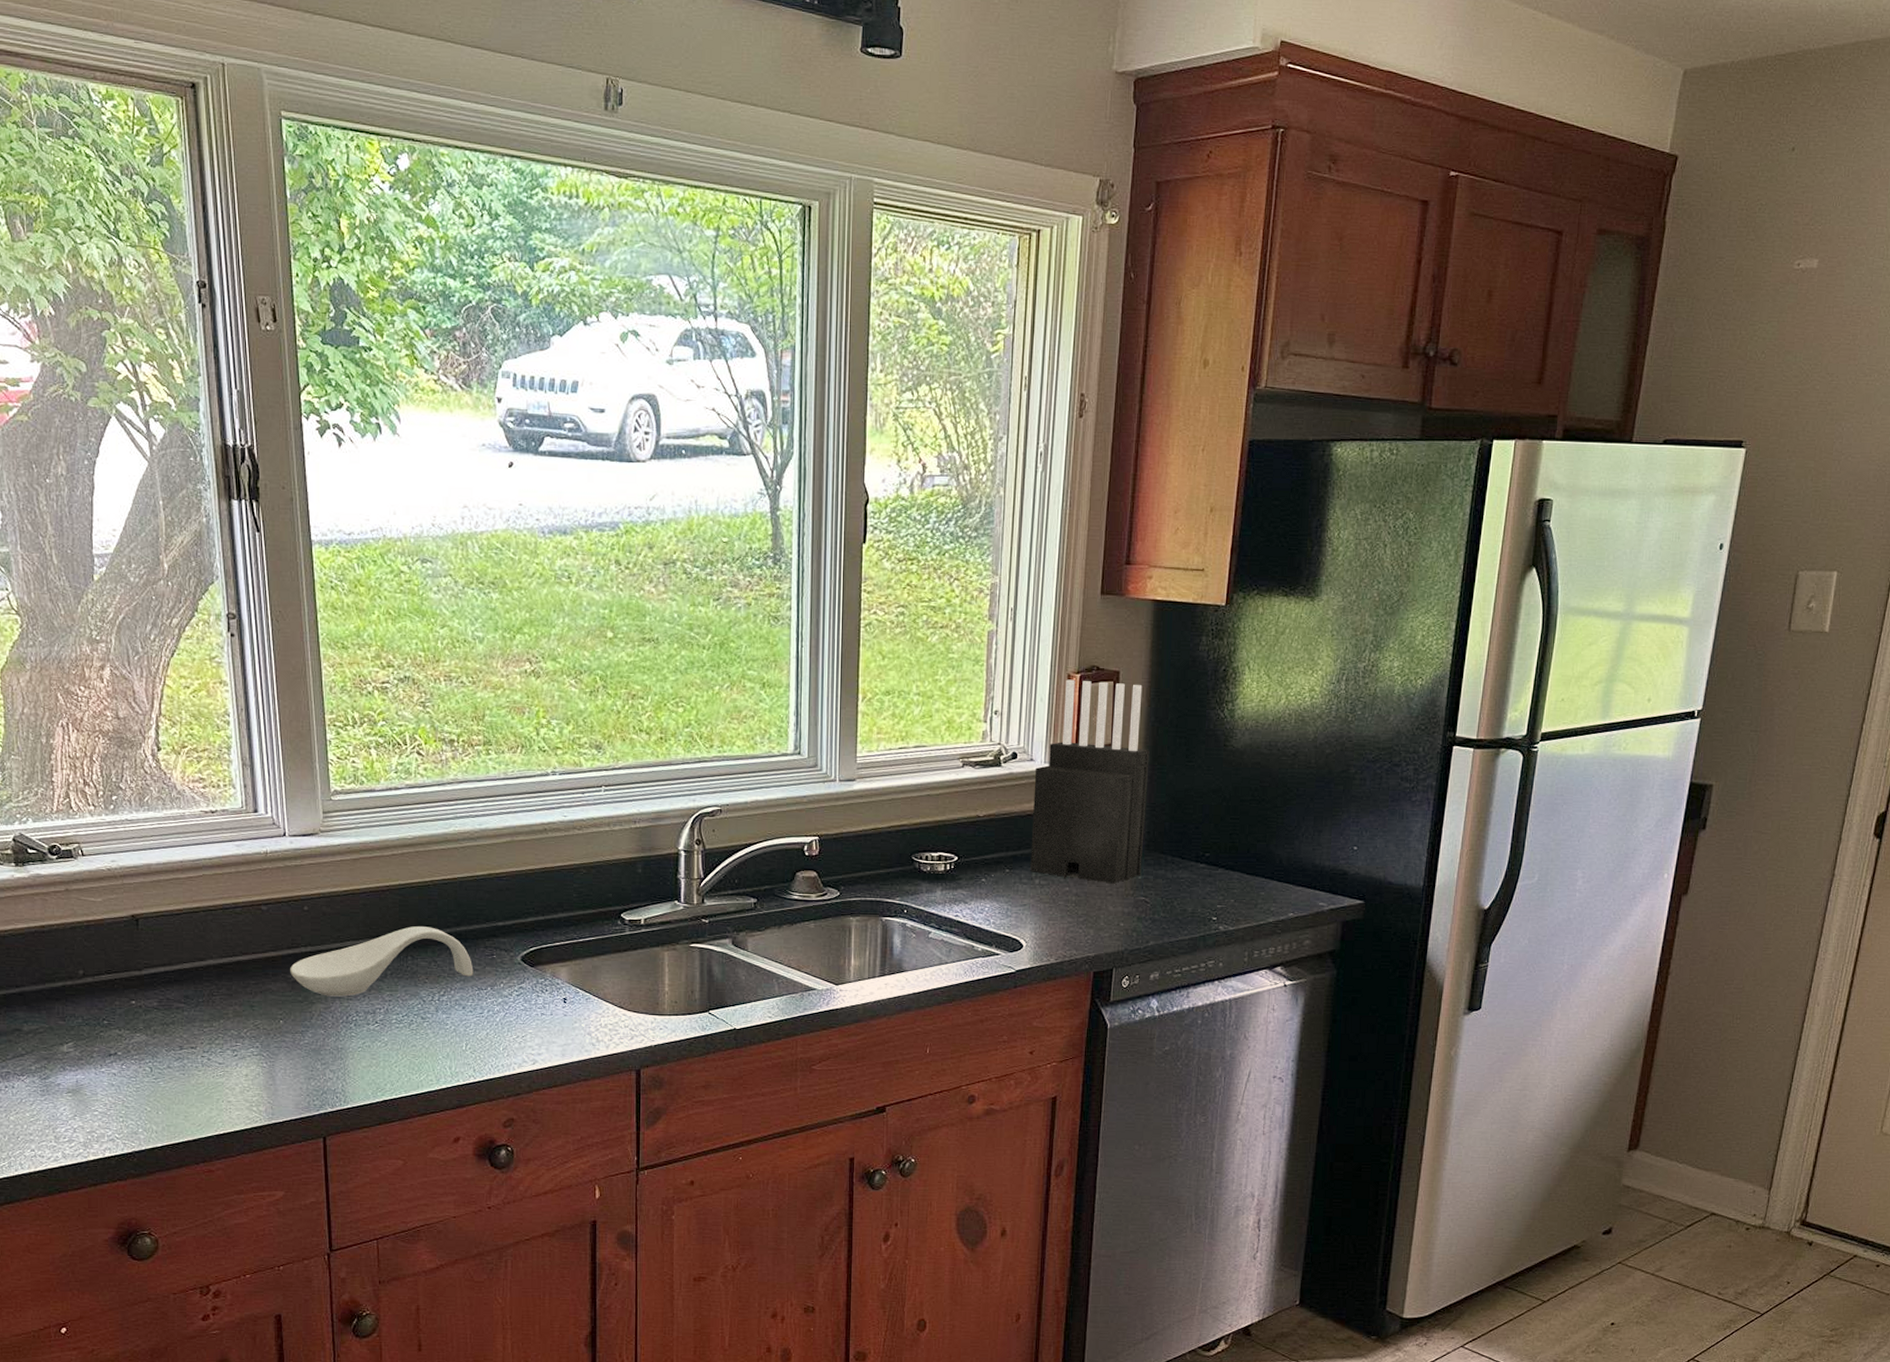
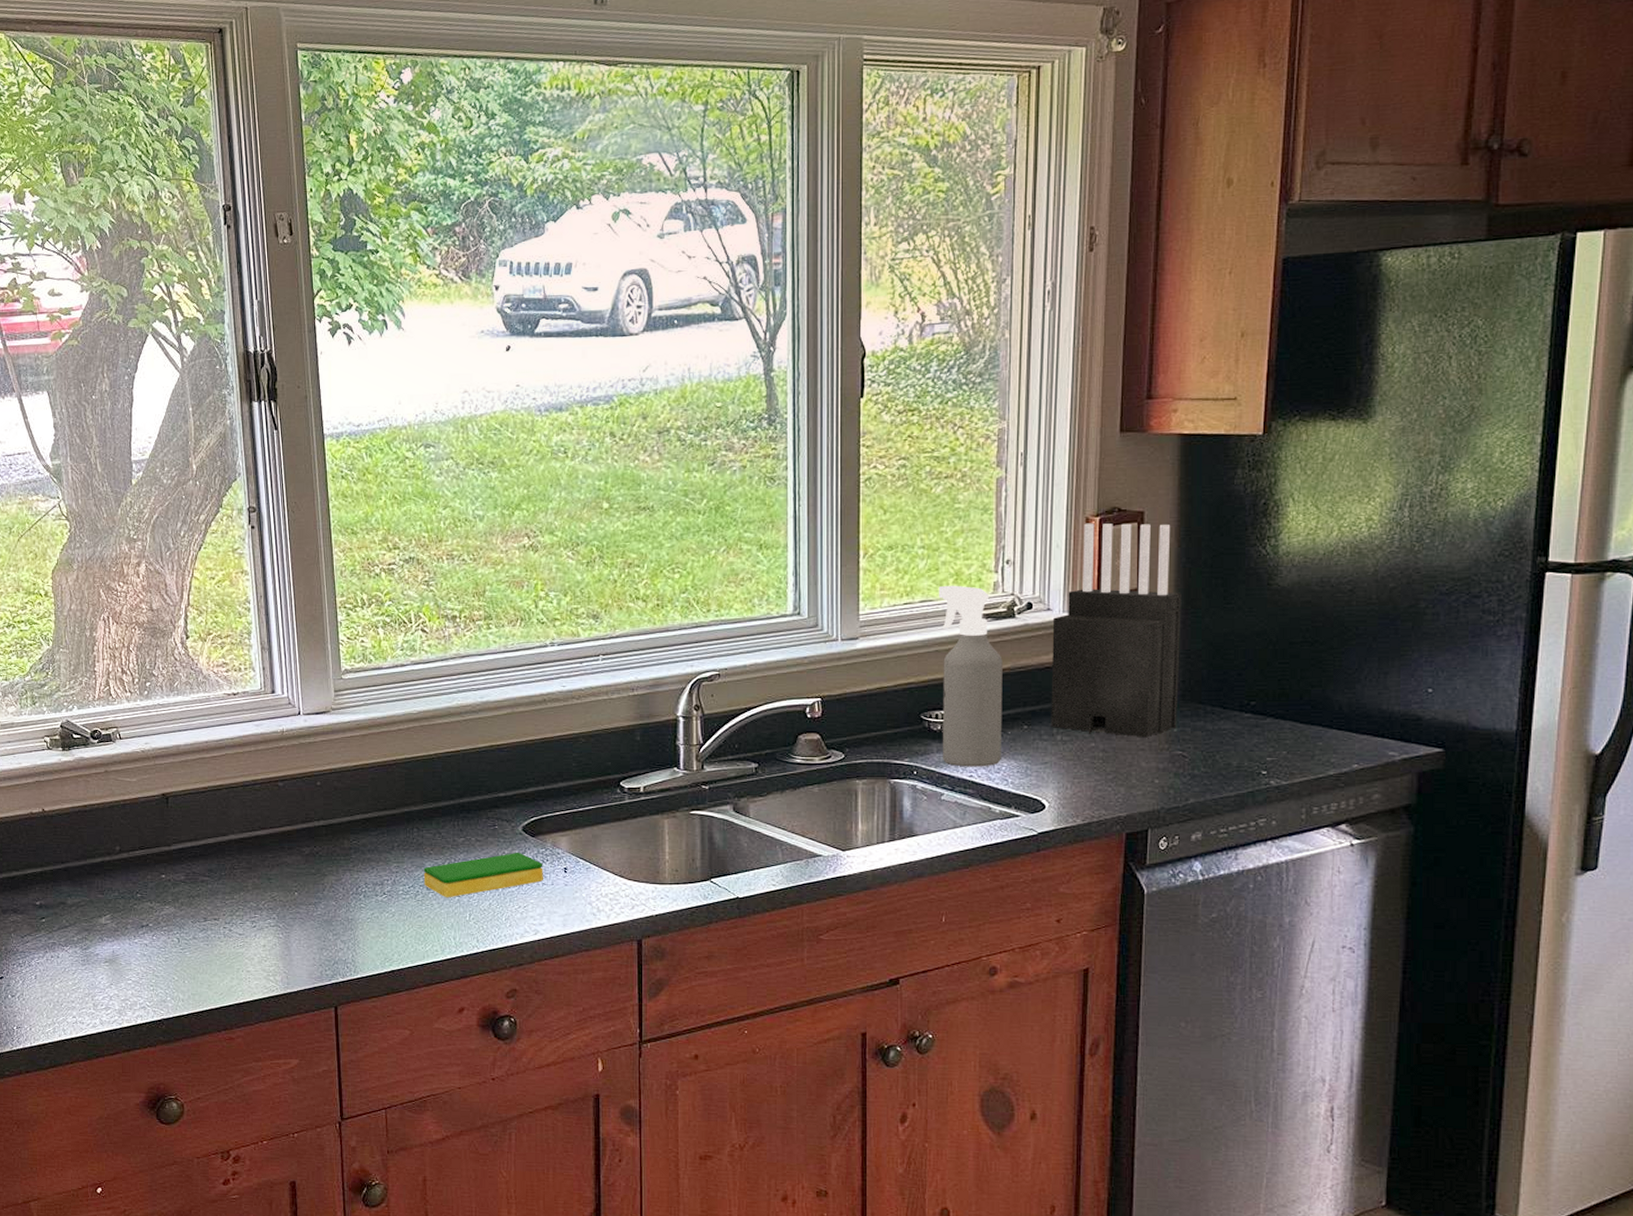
spoon rest: present [290,926,474,997] -> none [304,799,476,869]
dish sponge: none [418,981,542,1028] -> present [423,852,543,898]
spray bottle: none [930,732,989,907] -> present [938,585,1003,767]

